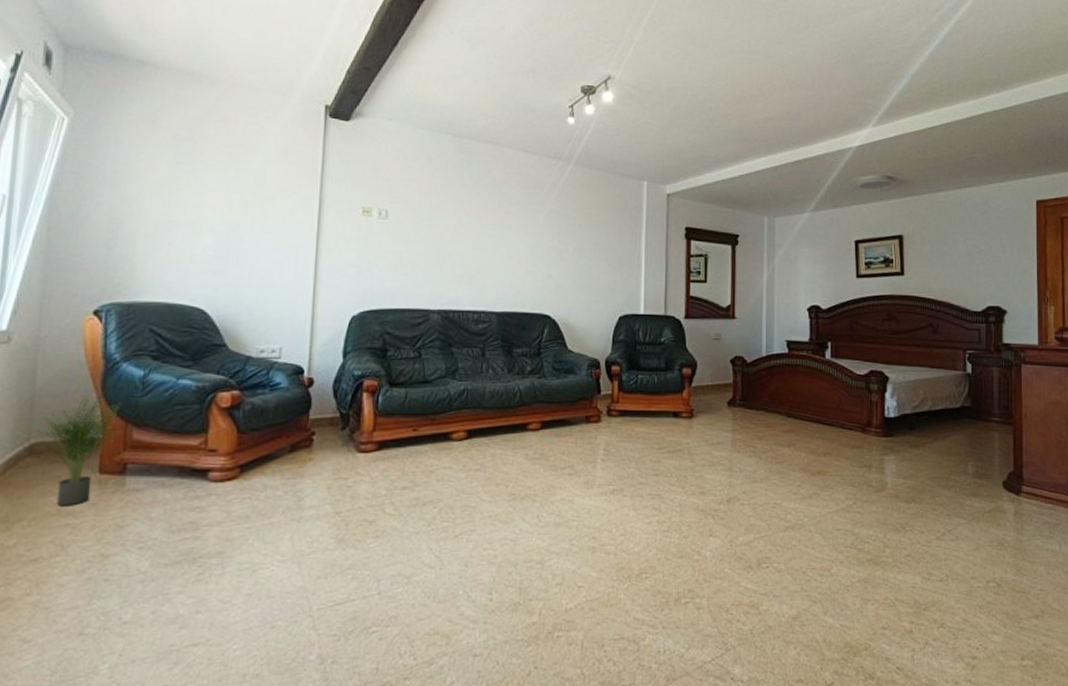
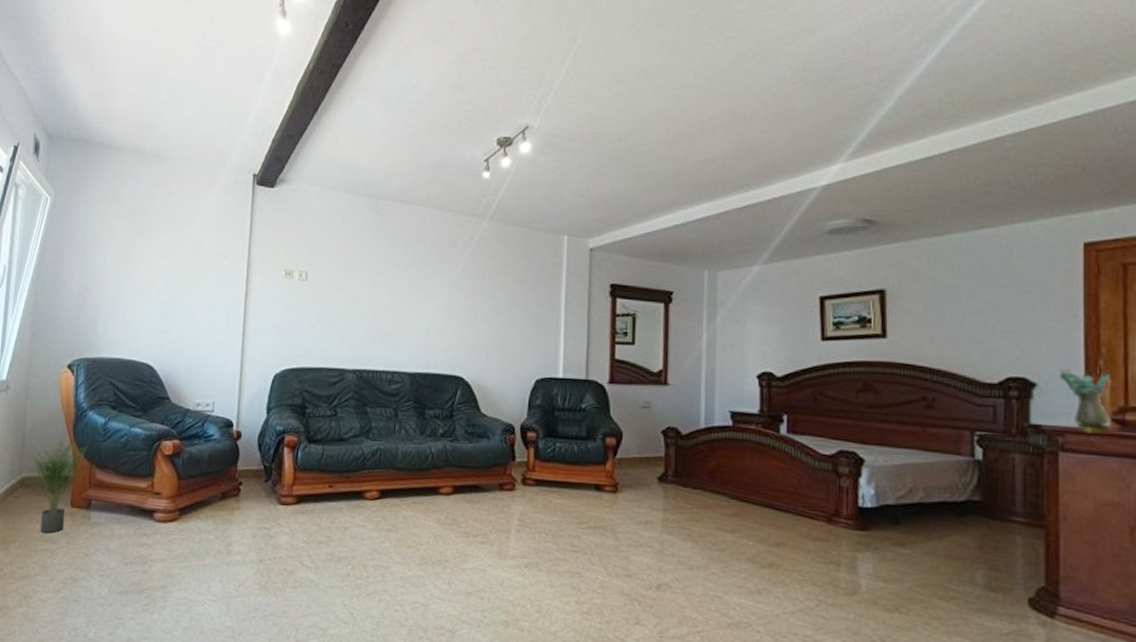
vase: none [1022,299,1055,349] -> present [1059,369,1111,434]

